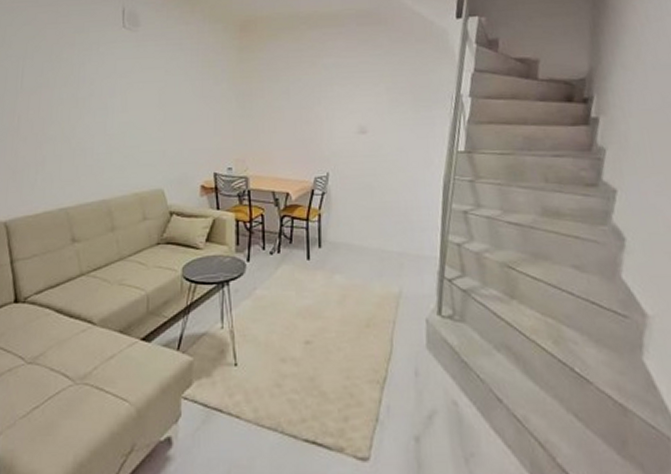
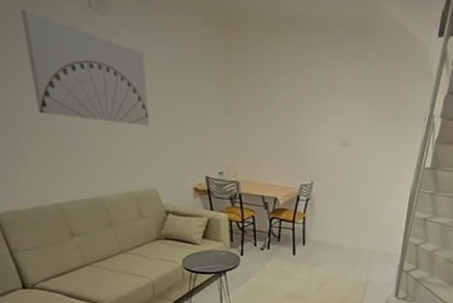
wall art: none [64,35,165,126] -> present [21,10,150,126]

